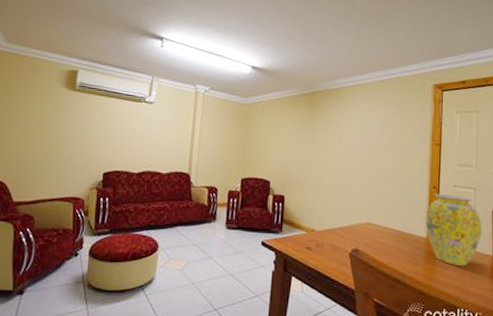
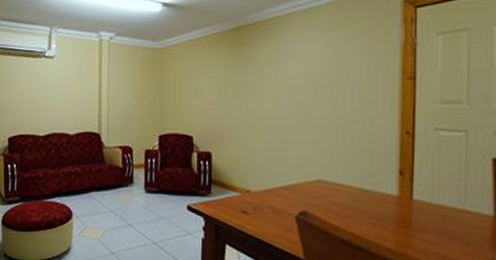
vase: present [425,193,482,267] -> none [396,140,477,230]

